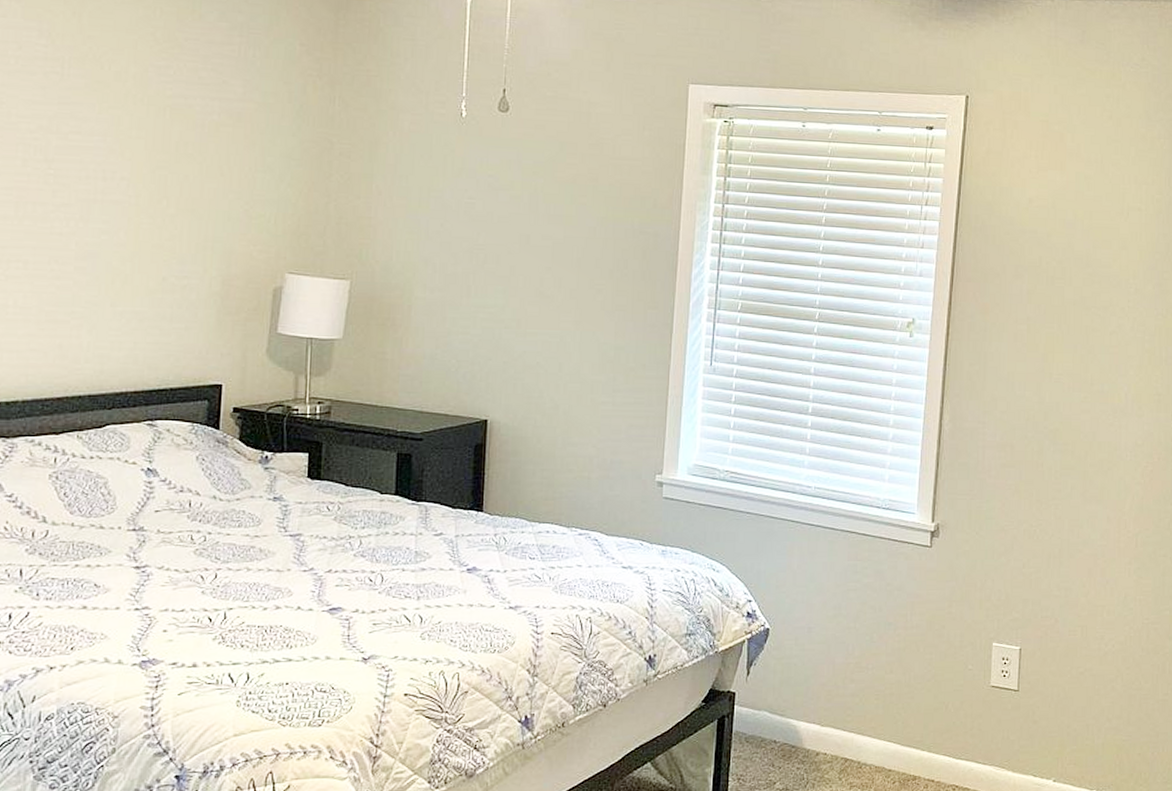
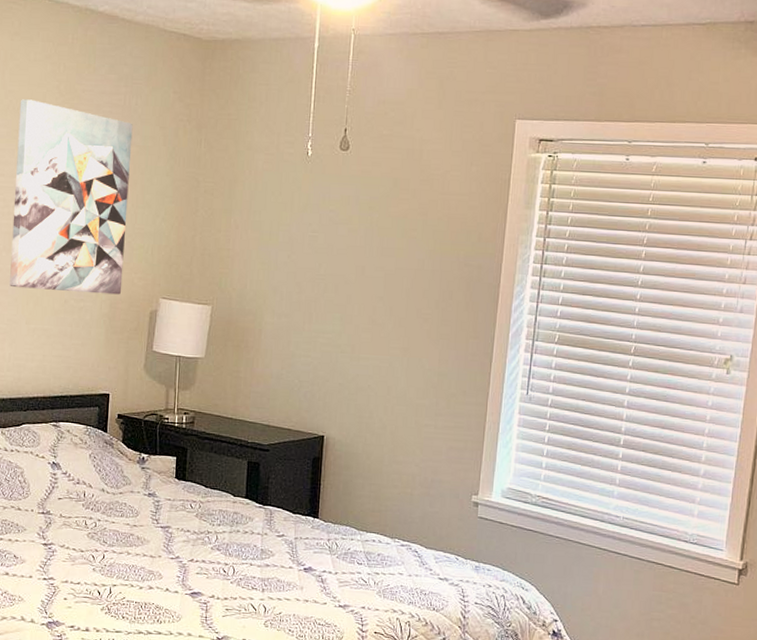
wall art: none [89,46,250,270] -> present [10,99,133,295]

